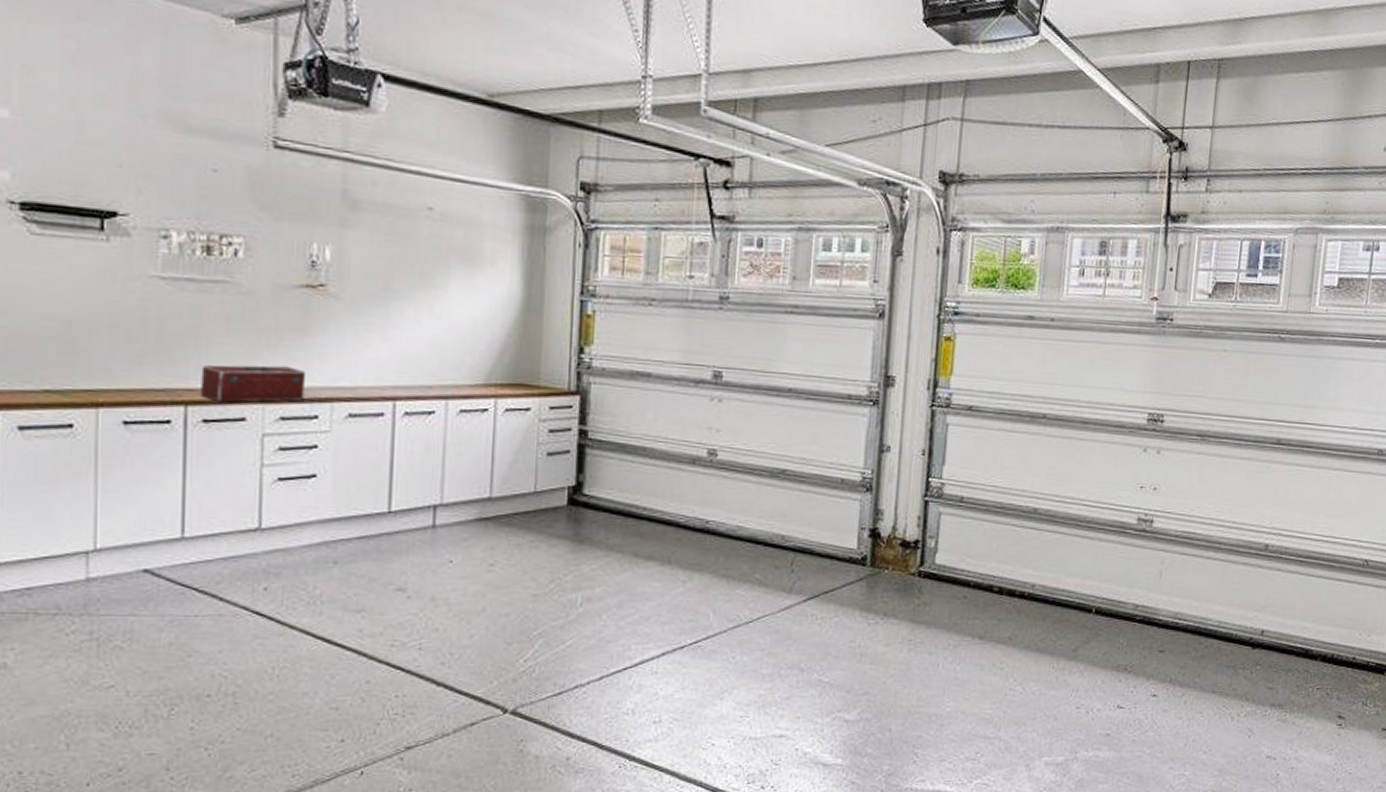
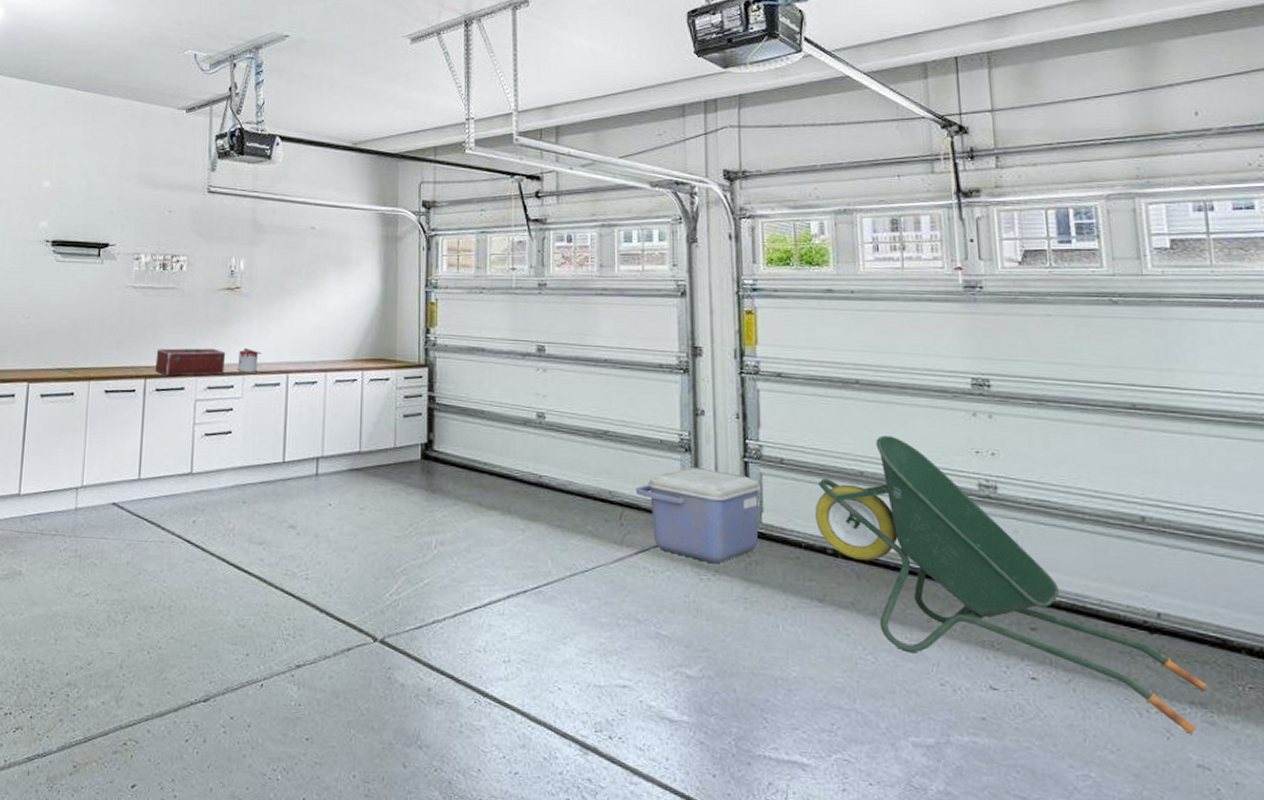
paint can: none [322,367,358,399] -> present [237,348,262,372]
cooler: none [810,508,938,607] -> present [635,467,760,564]
wheelbarrow: none [986,472,1287,731] -> present [814,435,1207,734]

